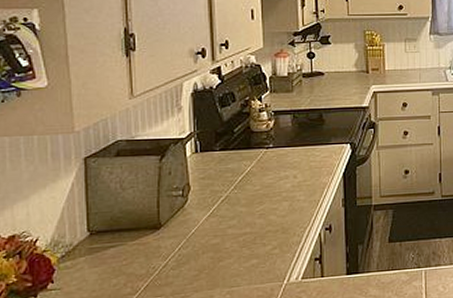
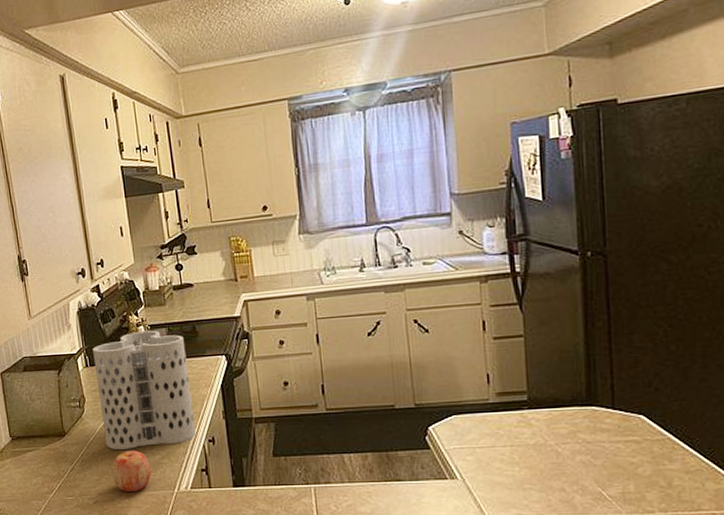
utensil holder: none [205,116,313,242] -> present [92,330,196,450]
apple: none [214,241,260,287] -> present [111,450,152,492]

